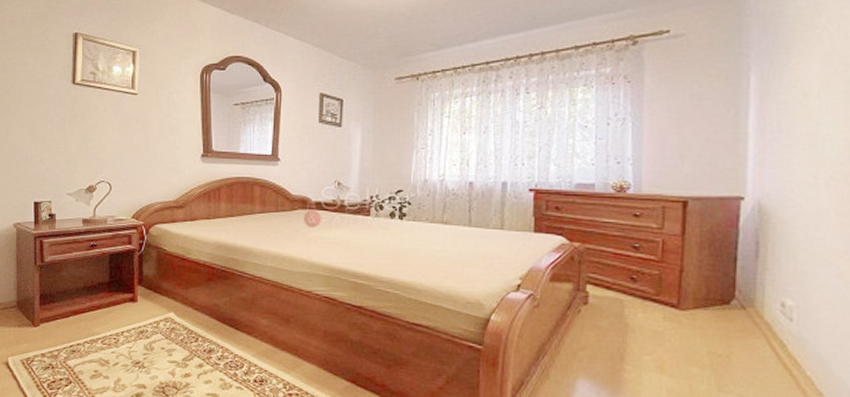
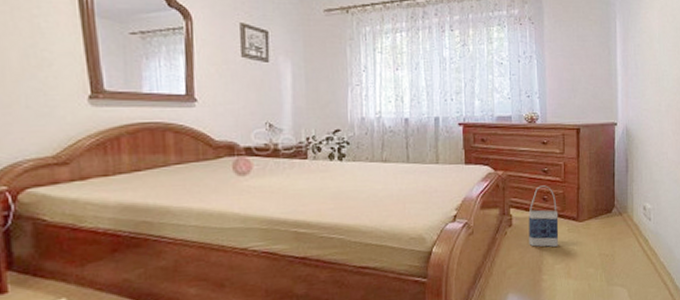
bag: none [609,263,651,334] -> present [528,185,559,247]

